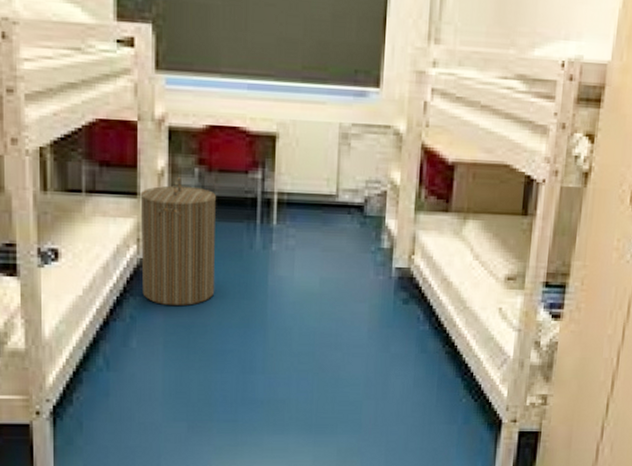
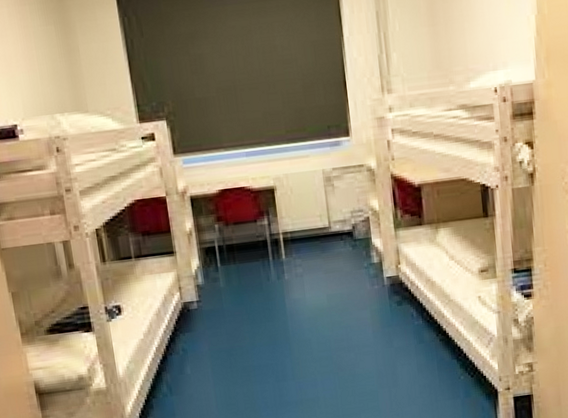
laundry hamper: present [140,177,216,305] -> none [176,234,245,337]

